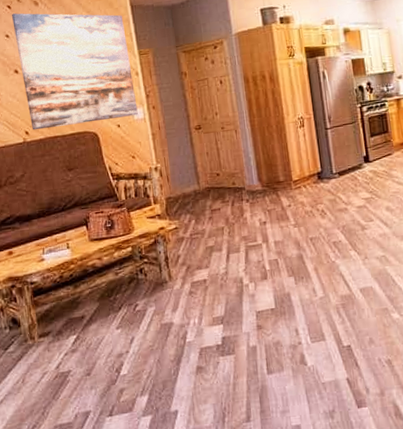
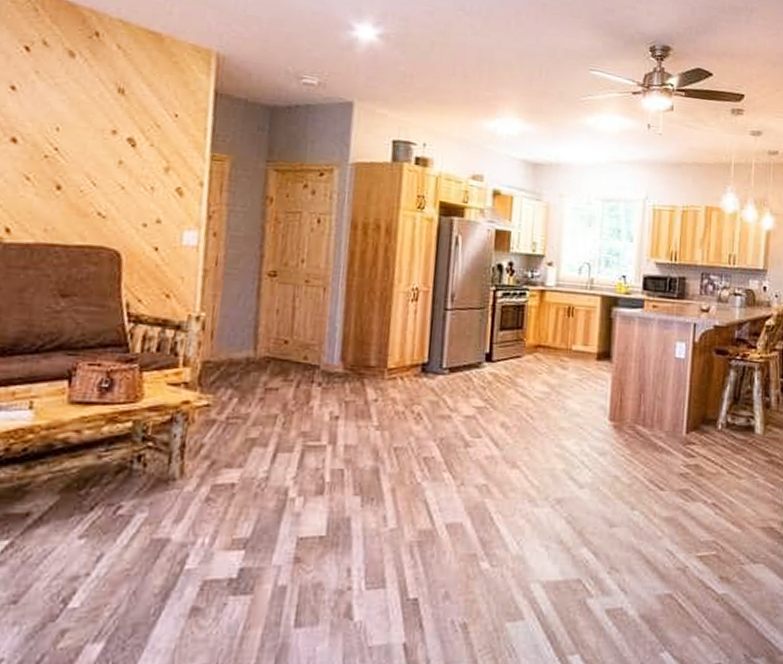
wall art: present [11,13,138,131] -> none [17,59,199,240]

